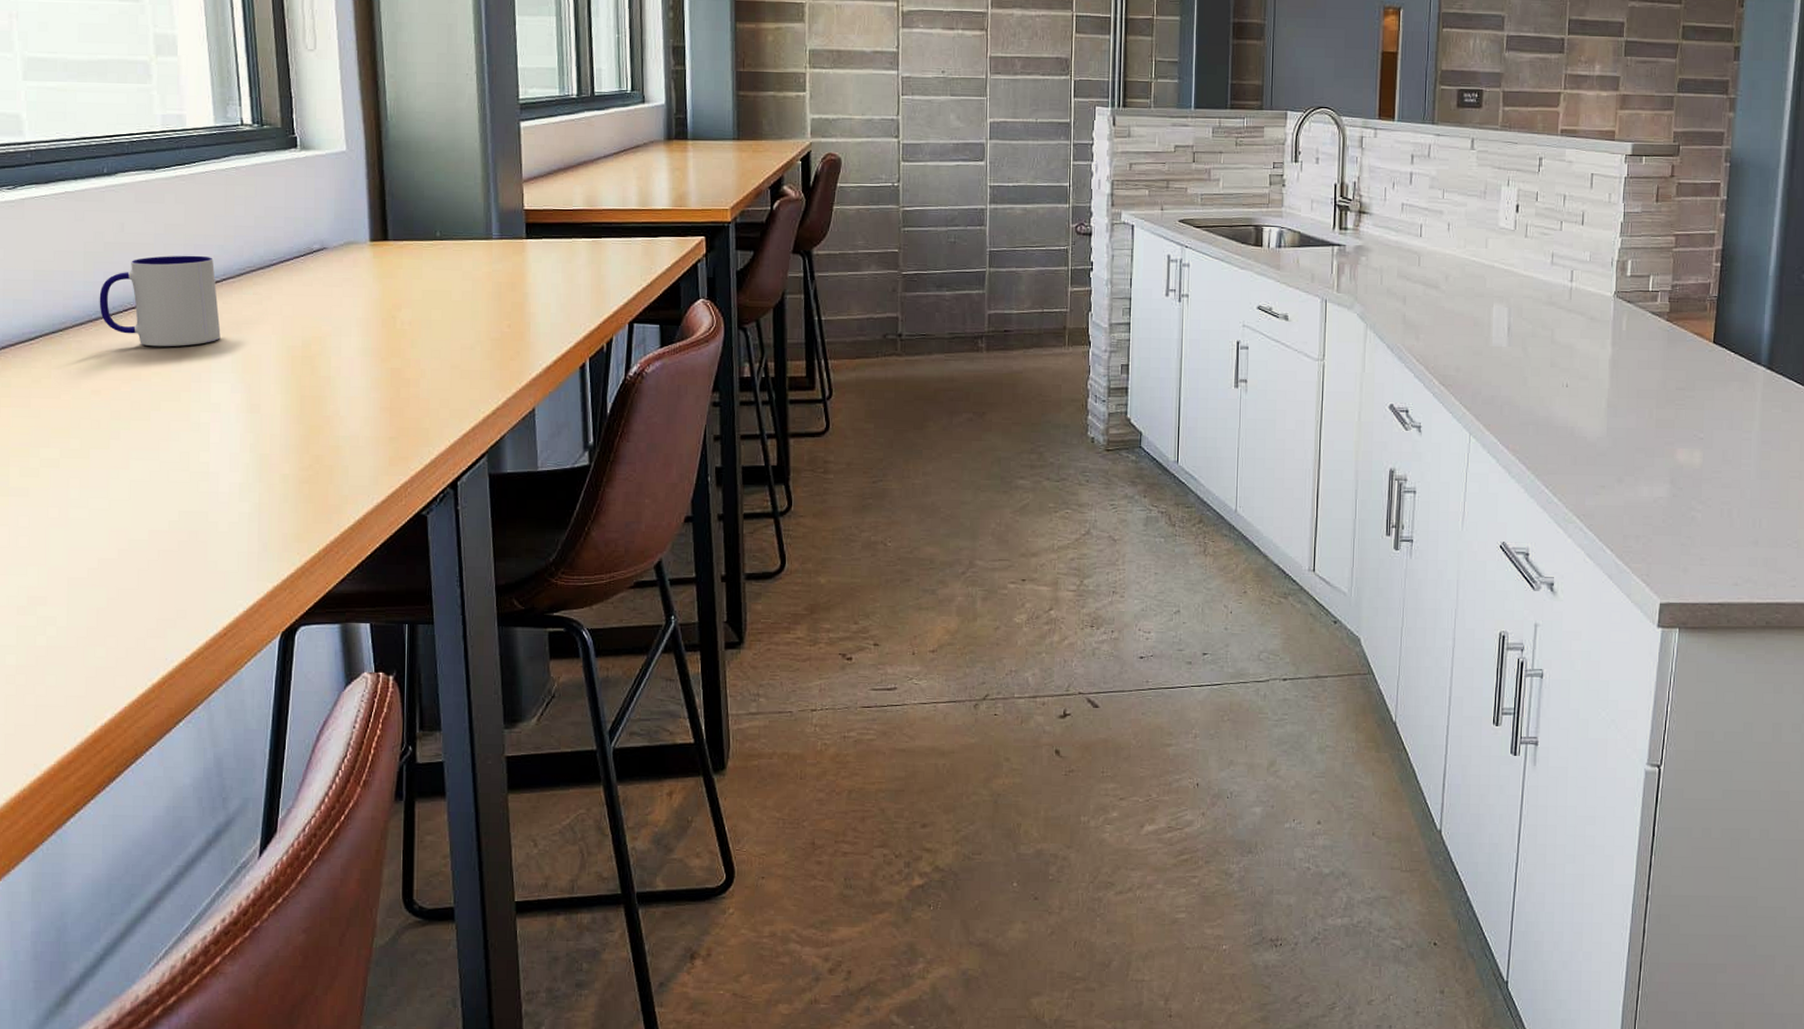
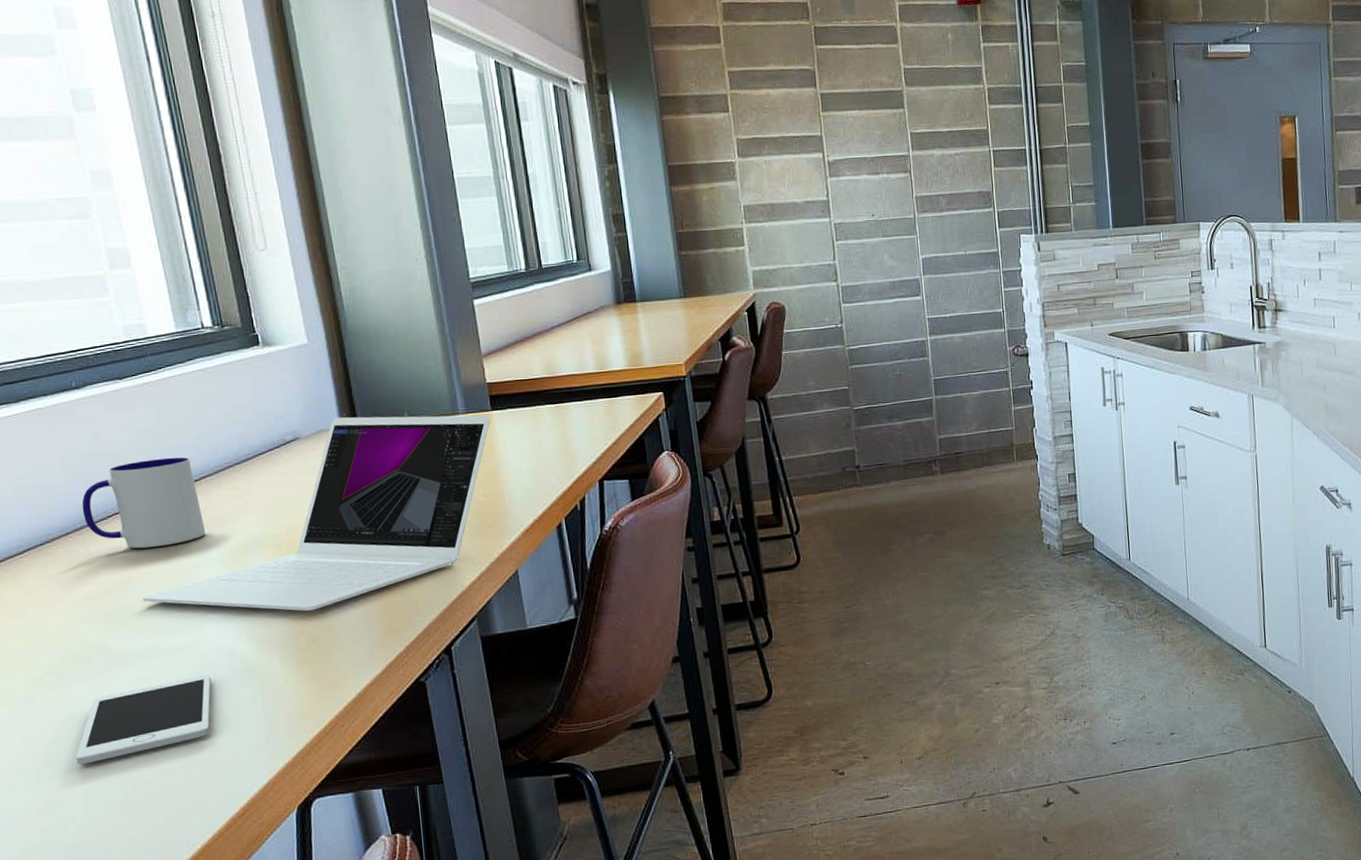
cell phone: none [63,484,209,565] -> present [76,674,212,765]
laptop: none [149,228,523,429] -> present [143,414,490,611]

